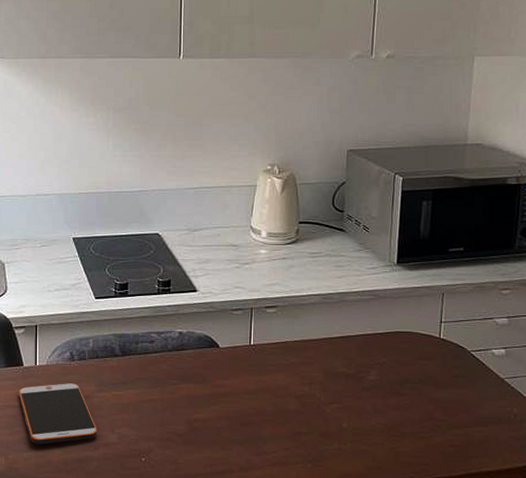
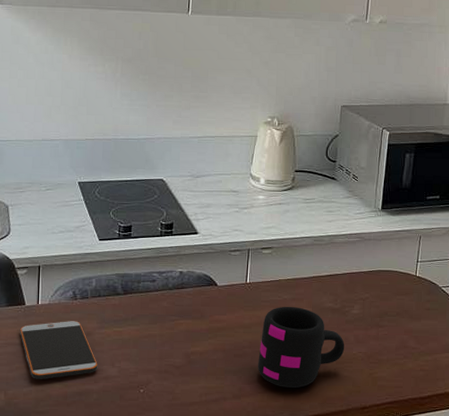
mug: none [265,370,362,462] -> present [257,306,345,389]

